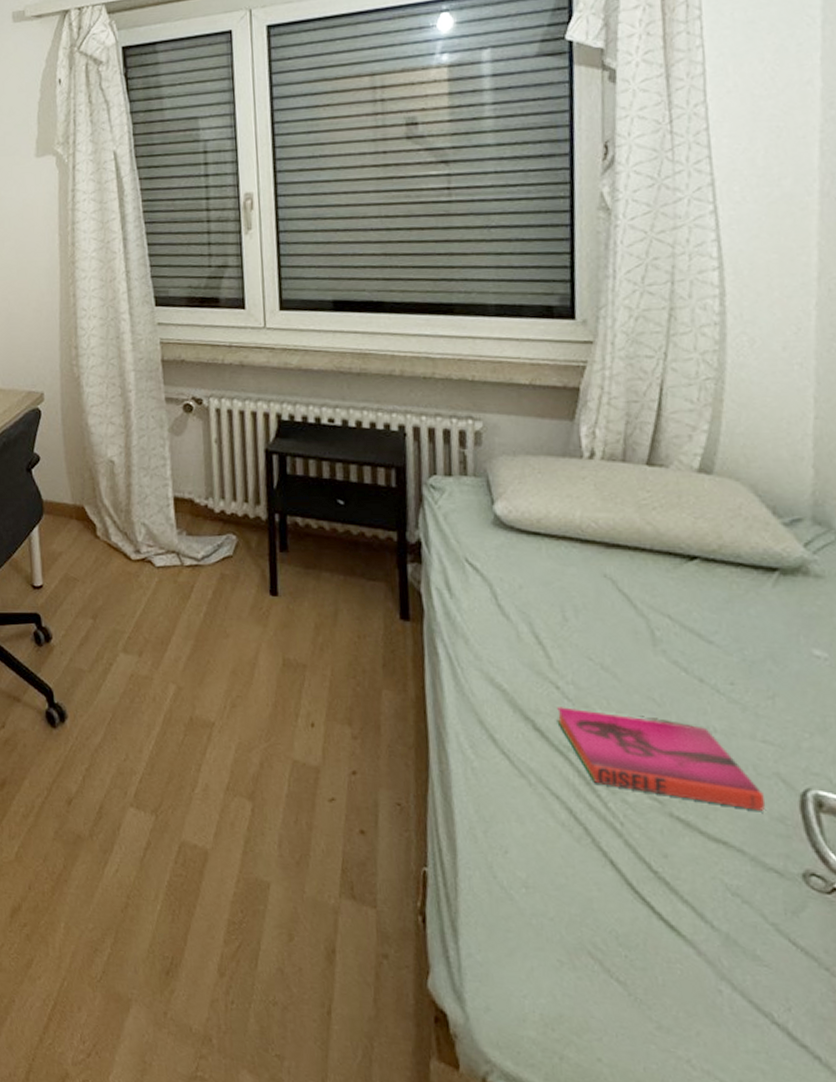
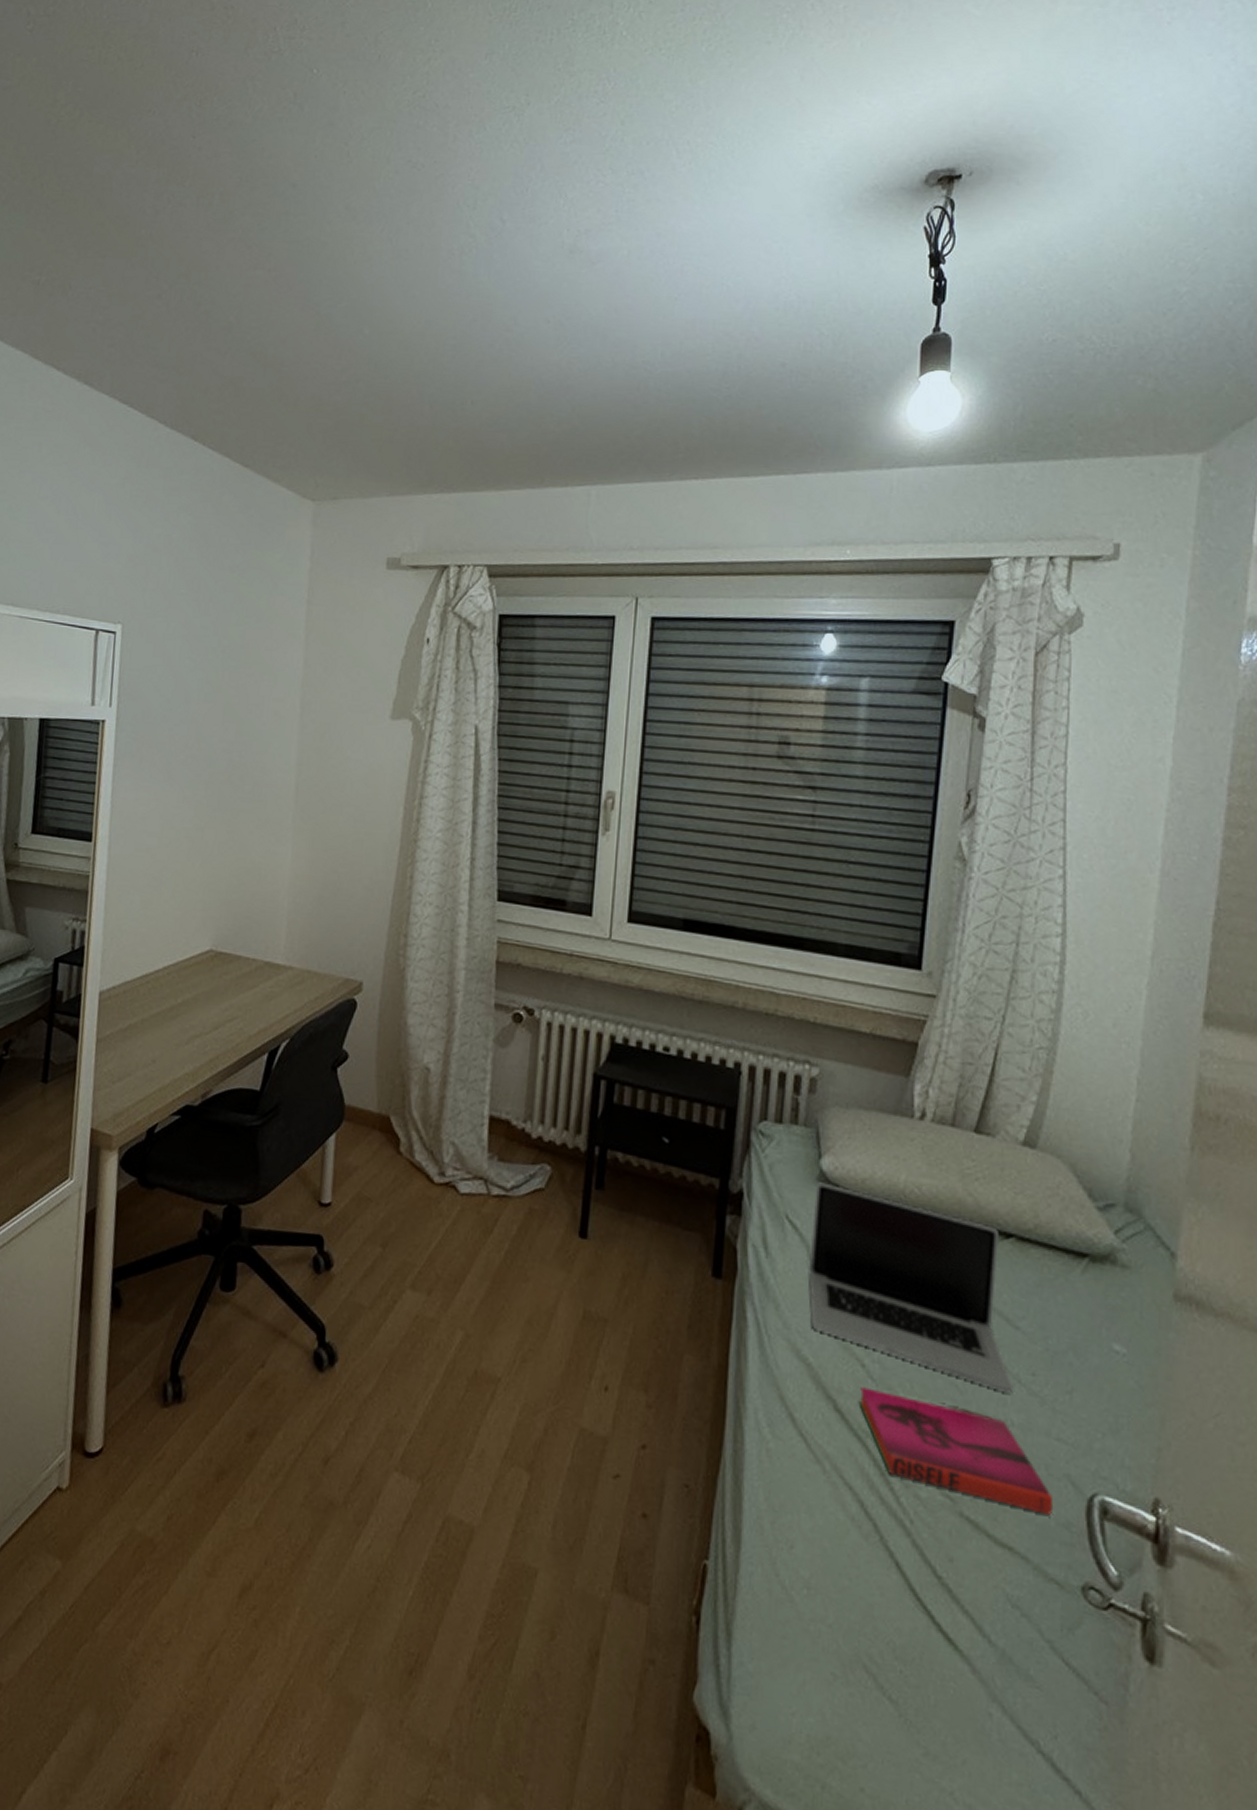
laptop: none [491,526,713,703] -> present [809,1182,1014,1394]

